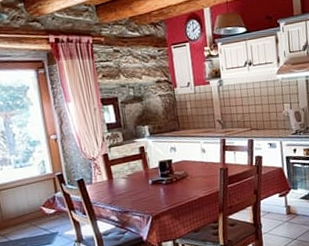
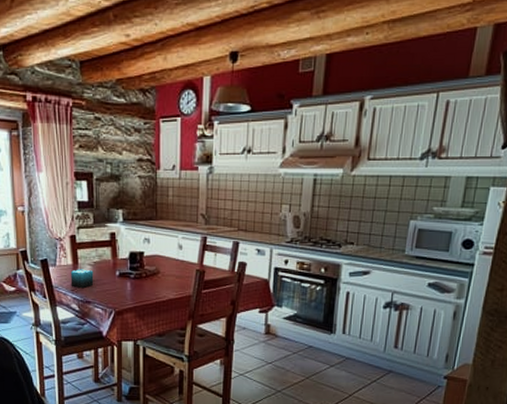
candle: none [106,182,130,201] -> present [70,269,94,289]

